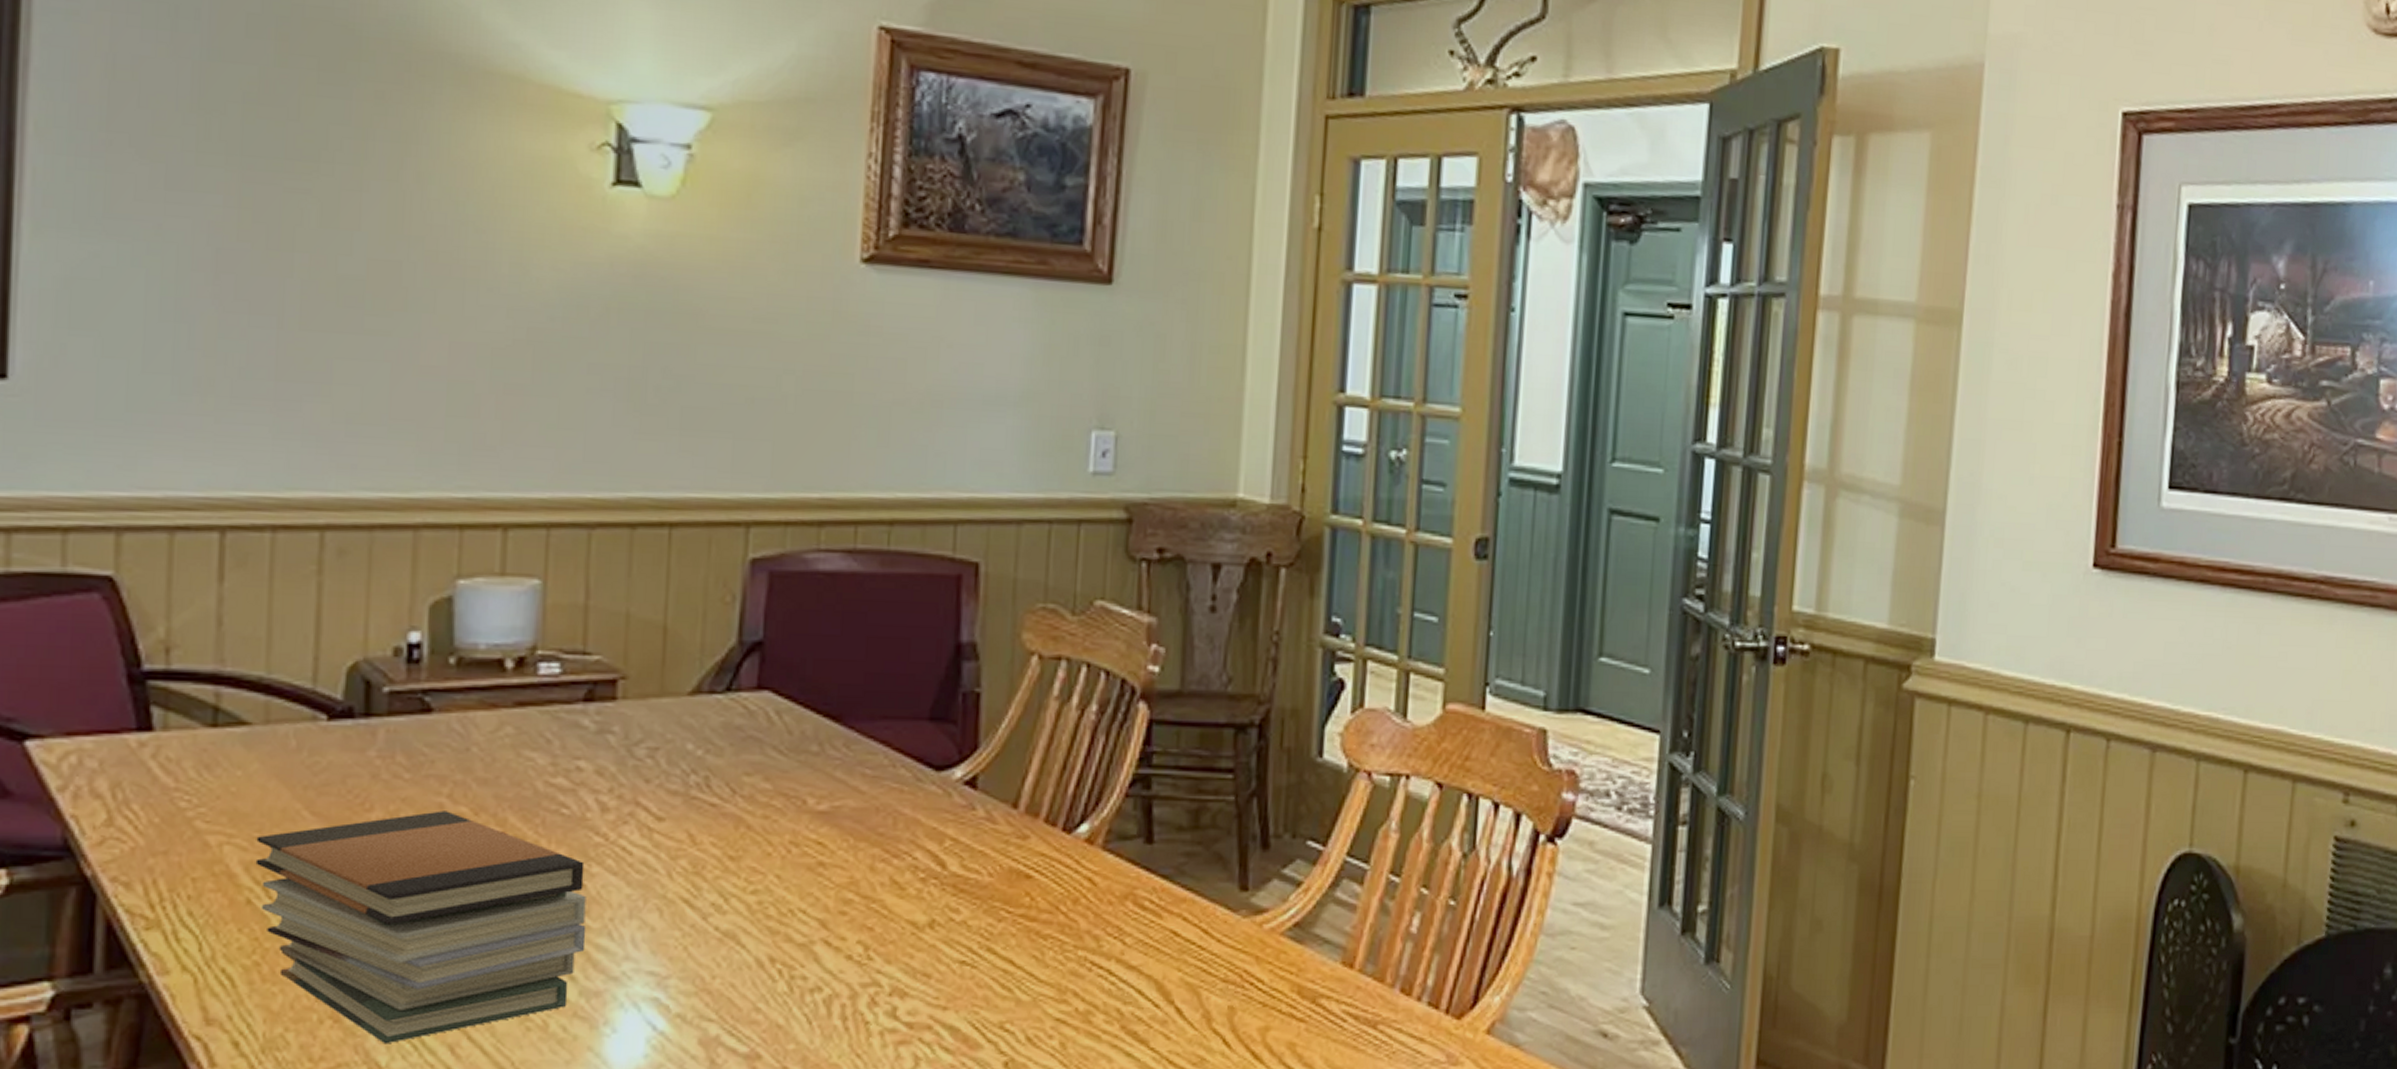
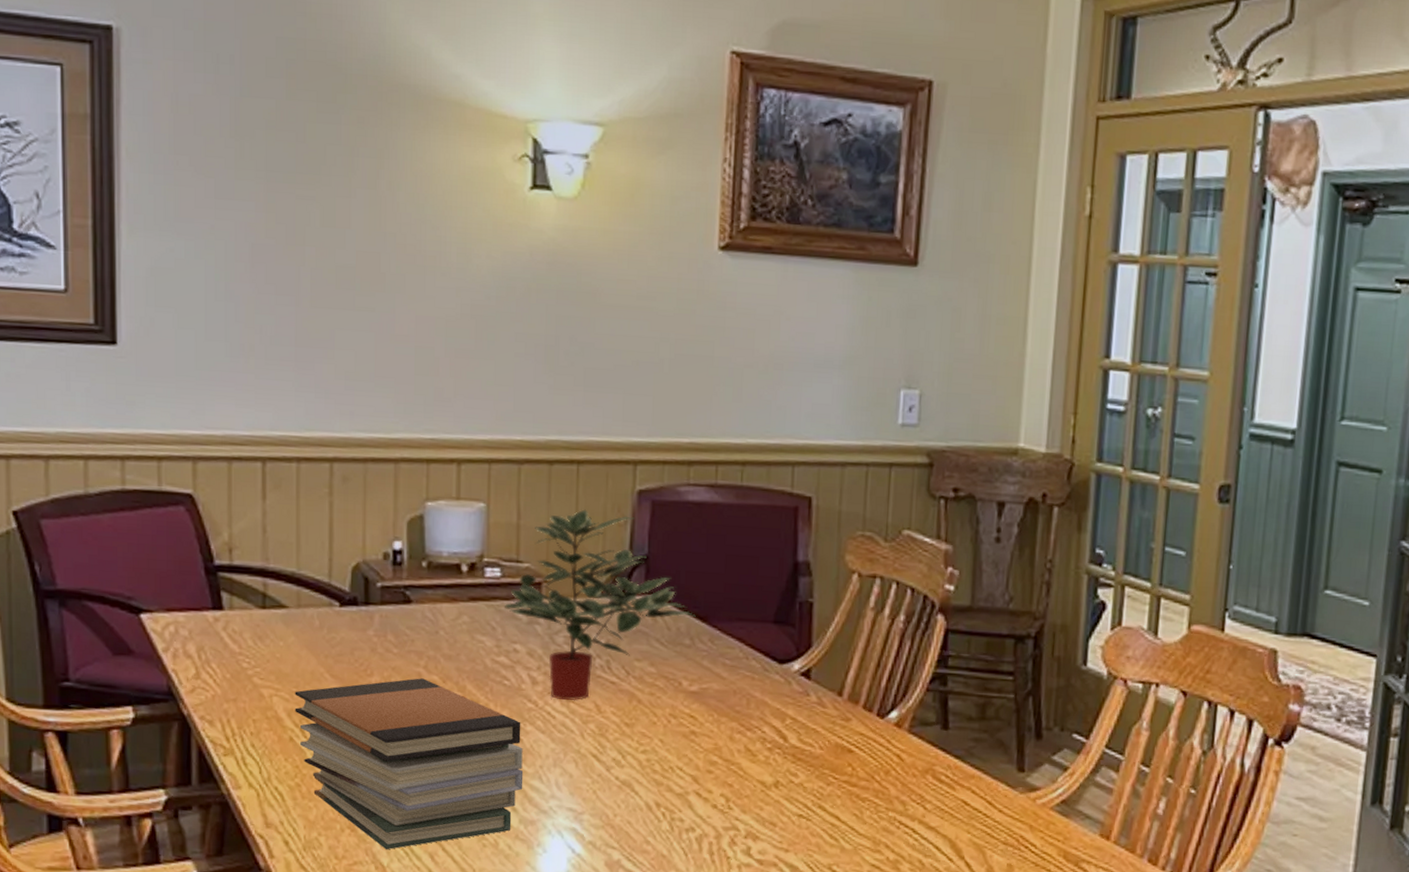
potted plant: none [565,584,826,831] -> present [505,509,696,701]

